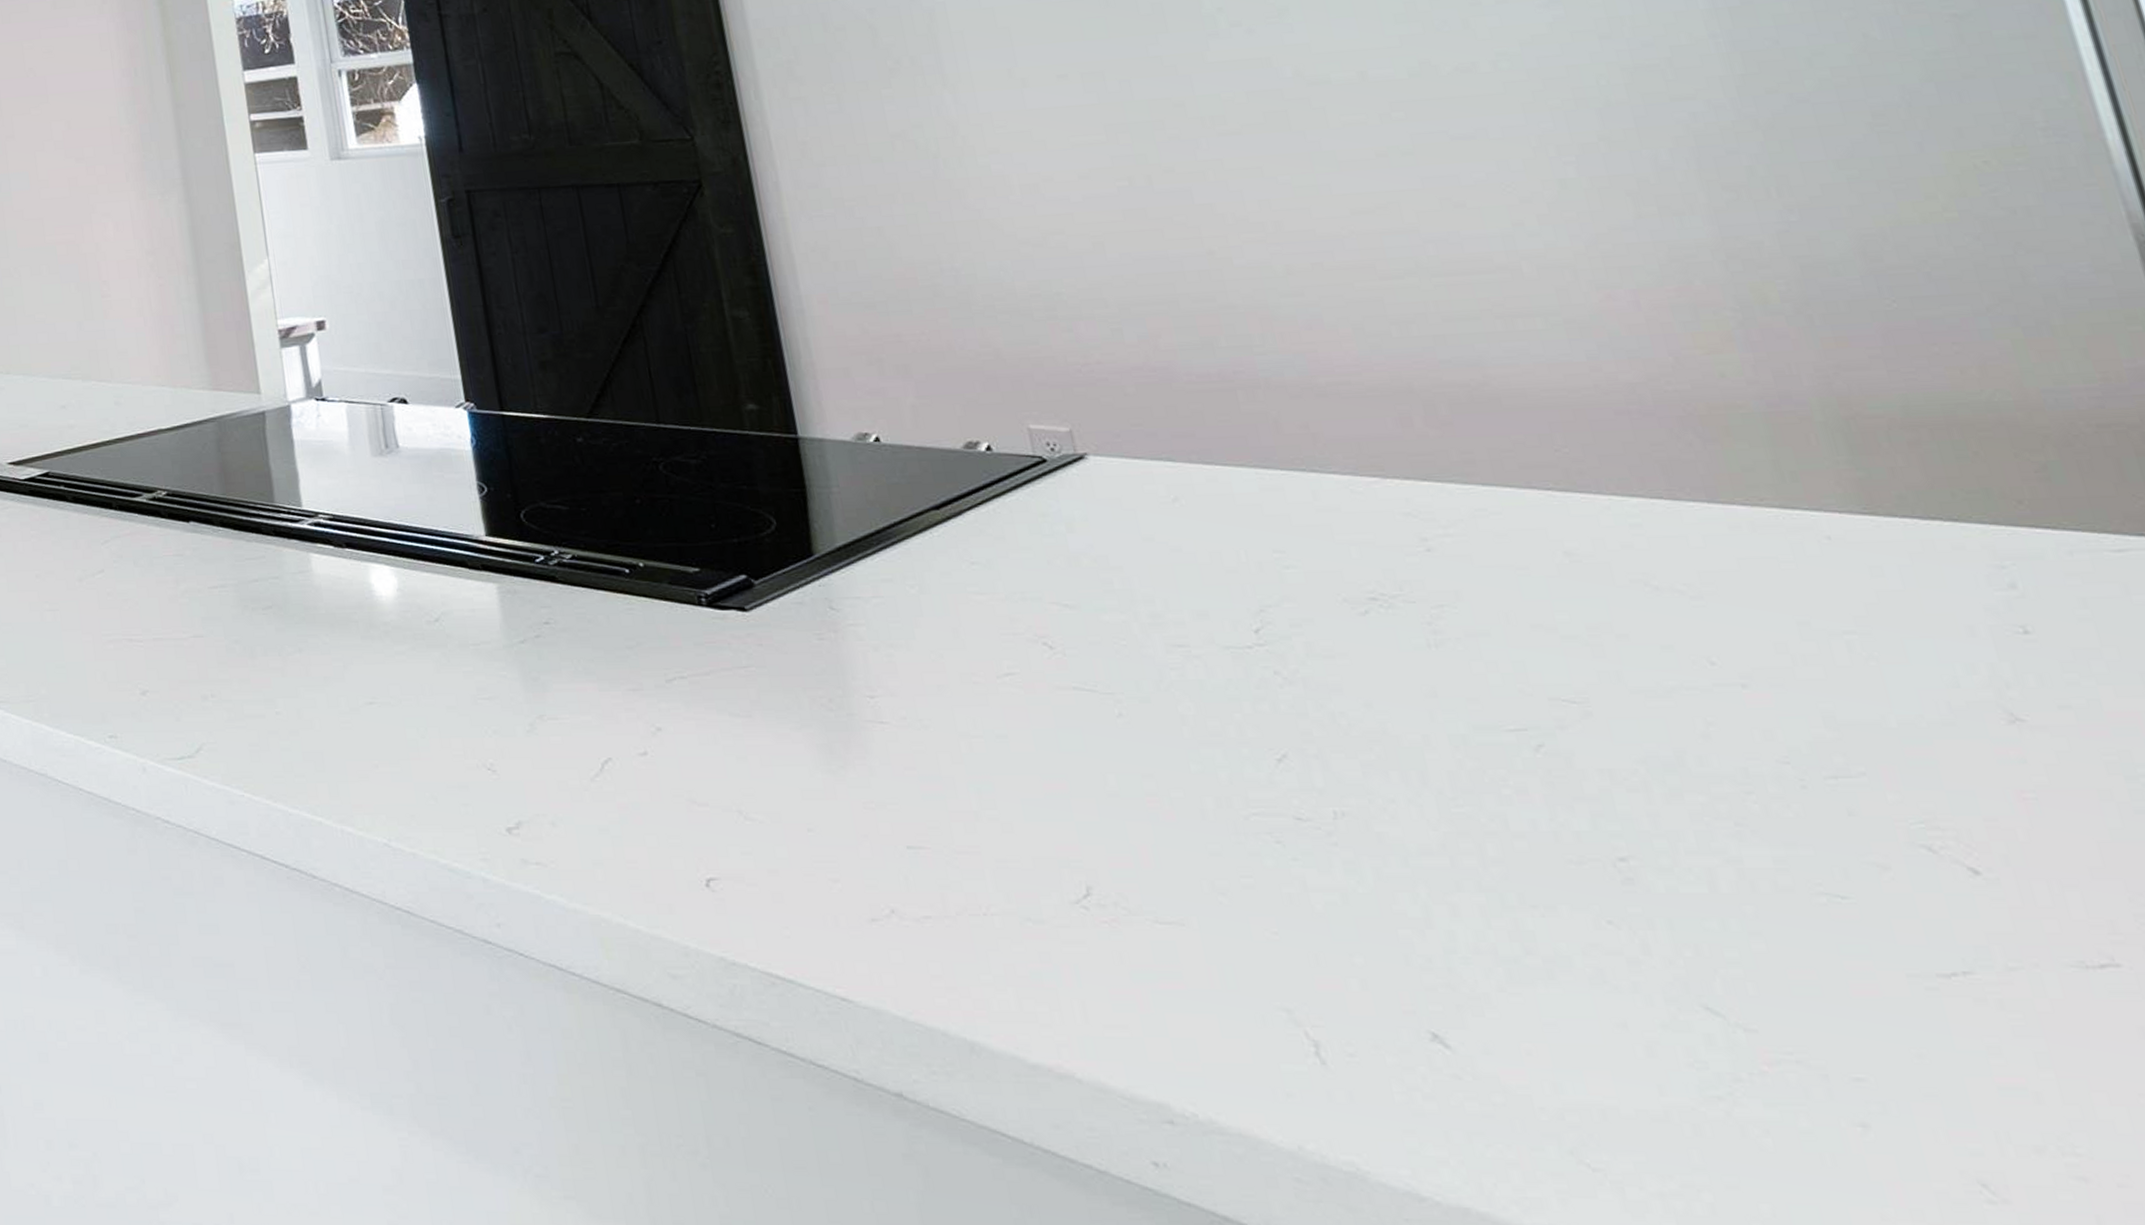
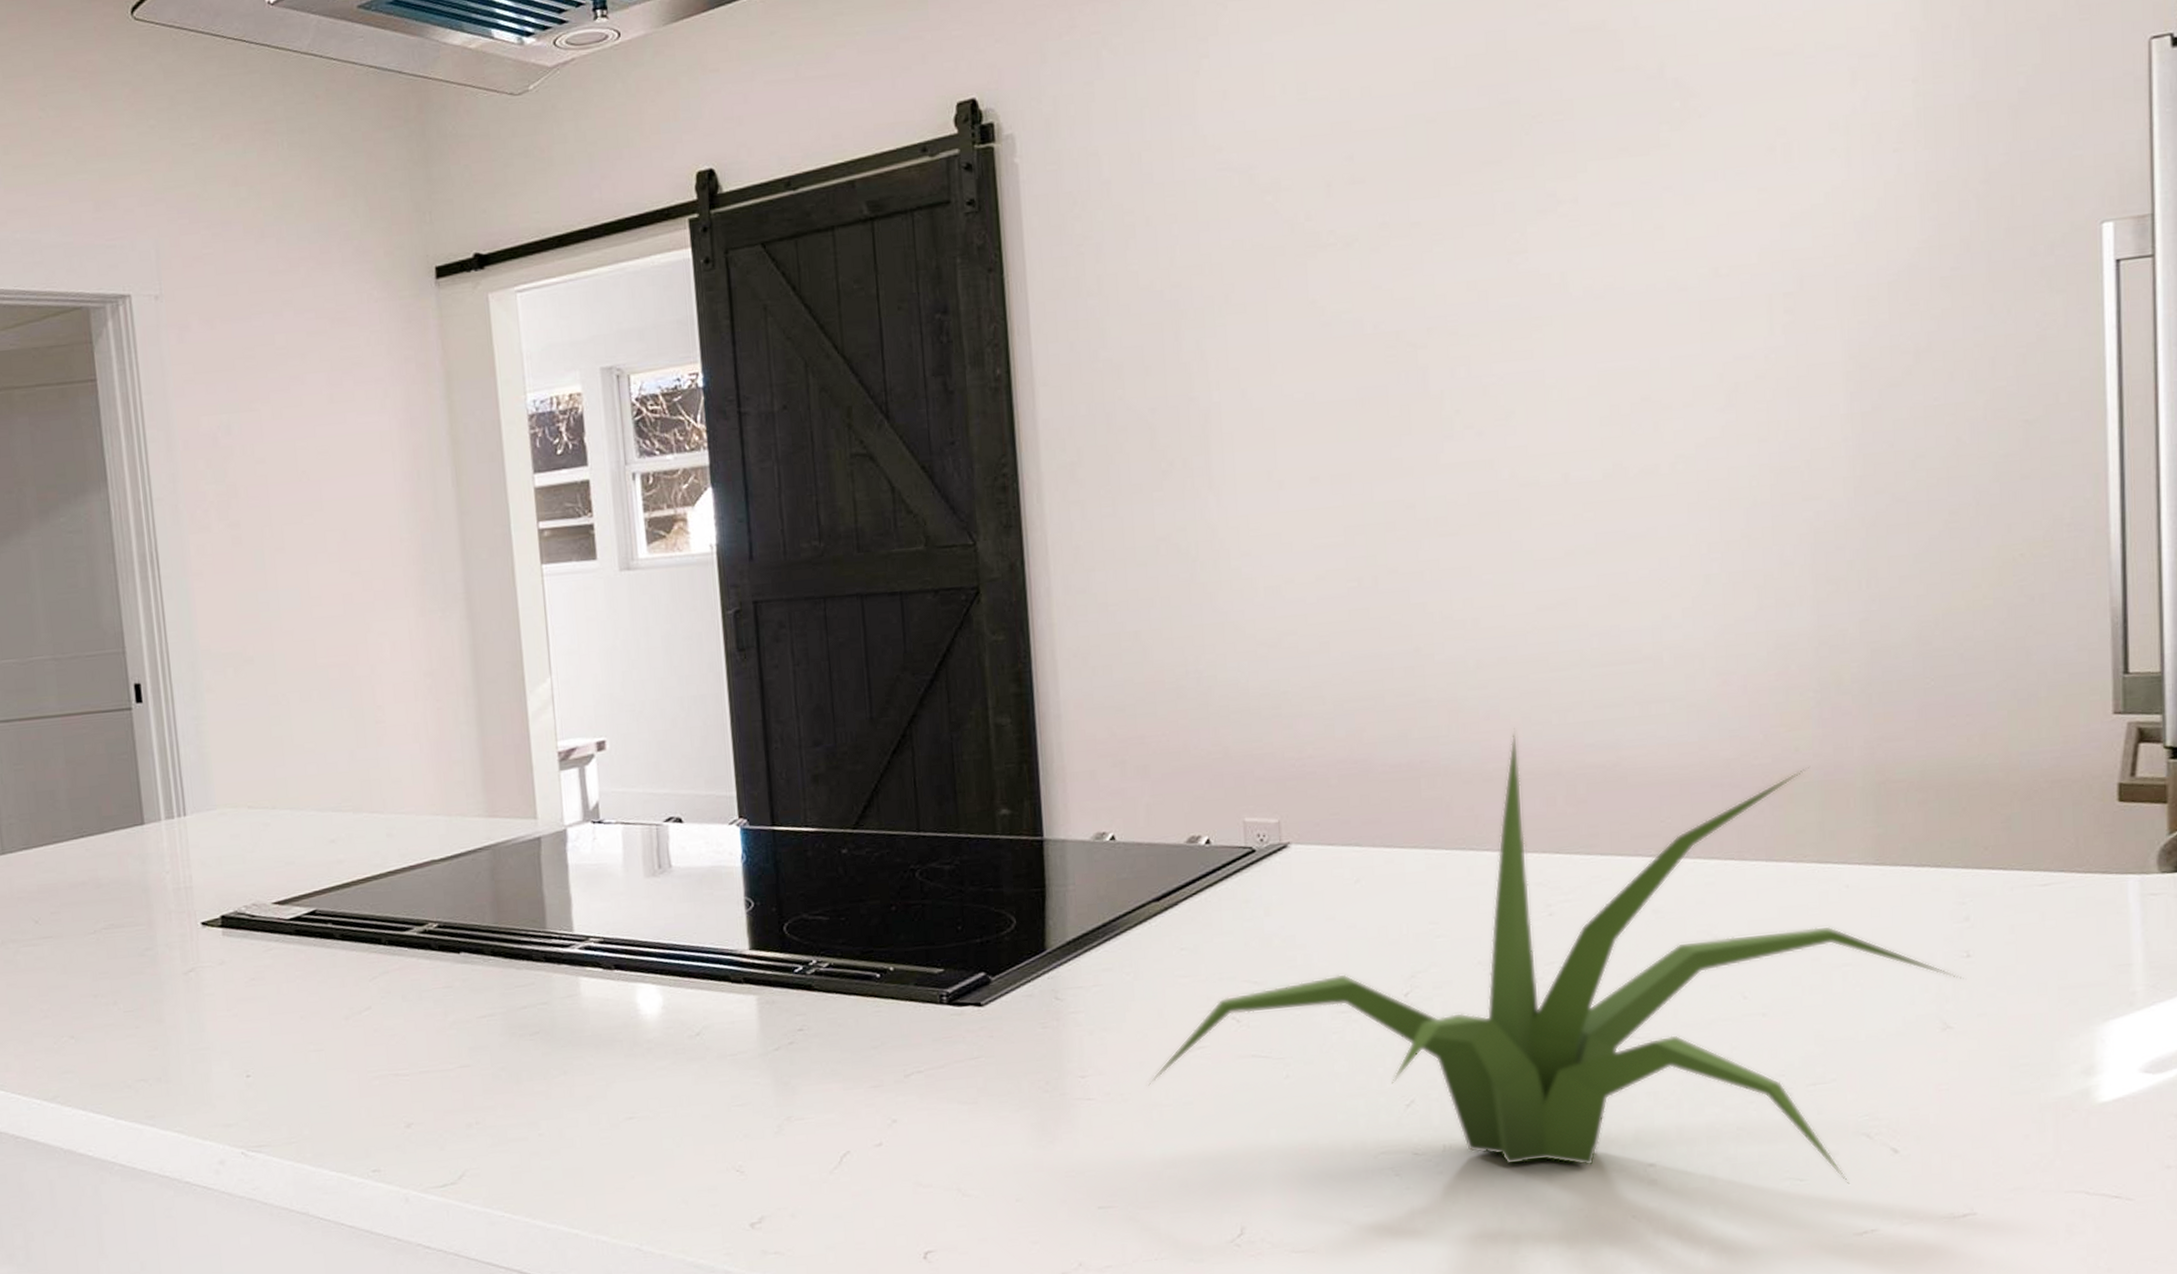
plant: none [951,340,2026,909] -> present [1148,728,1964,1184]

